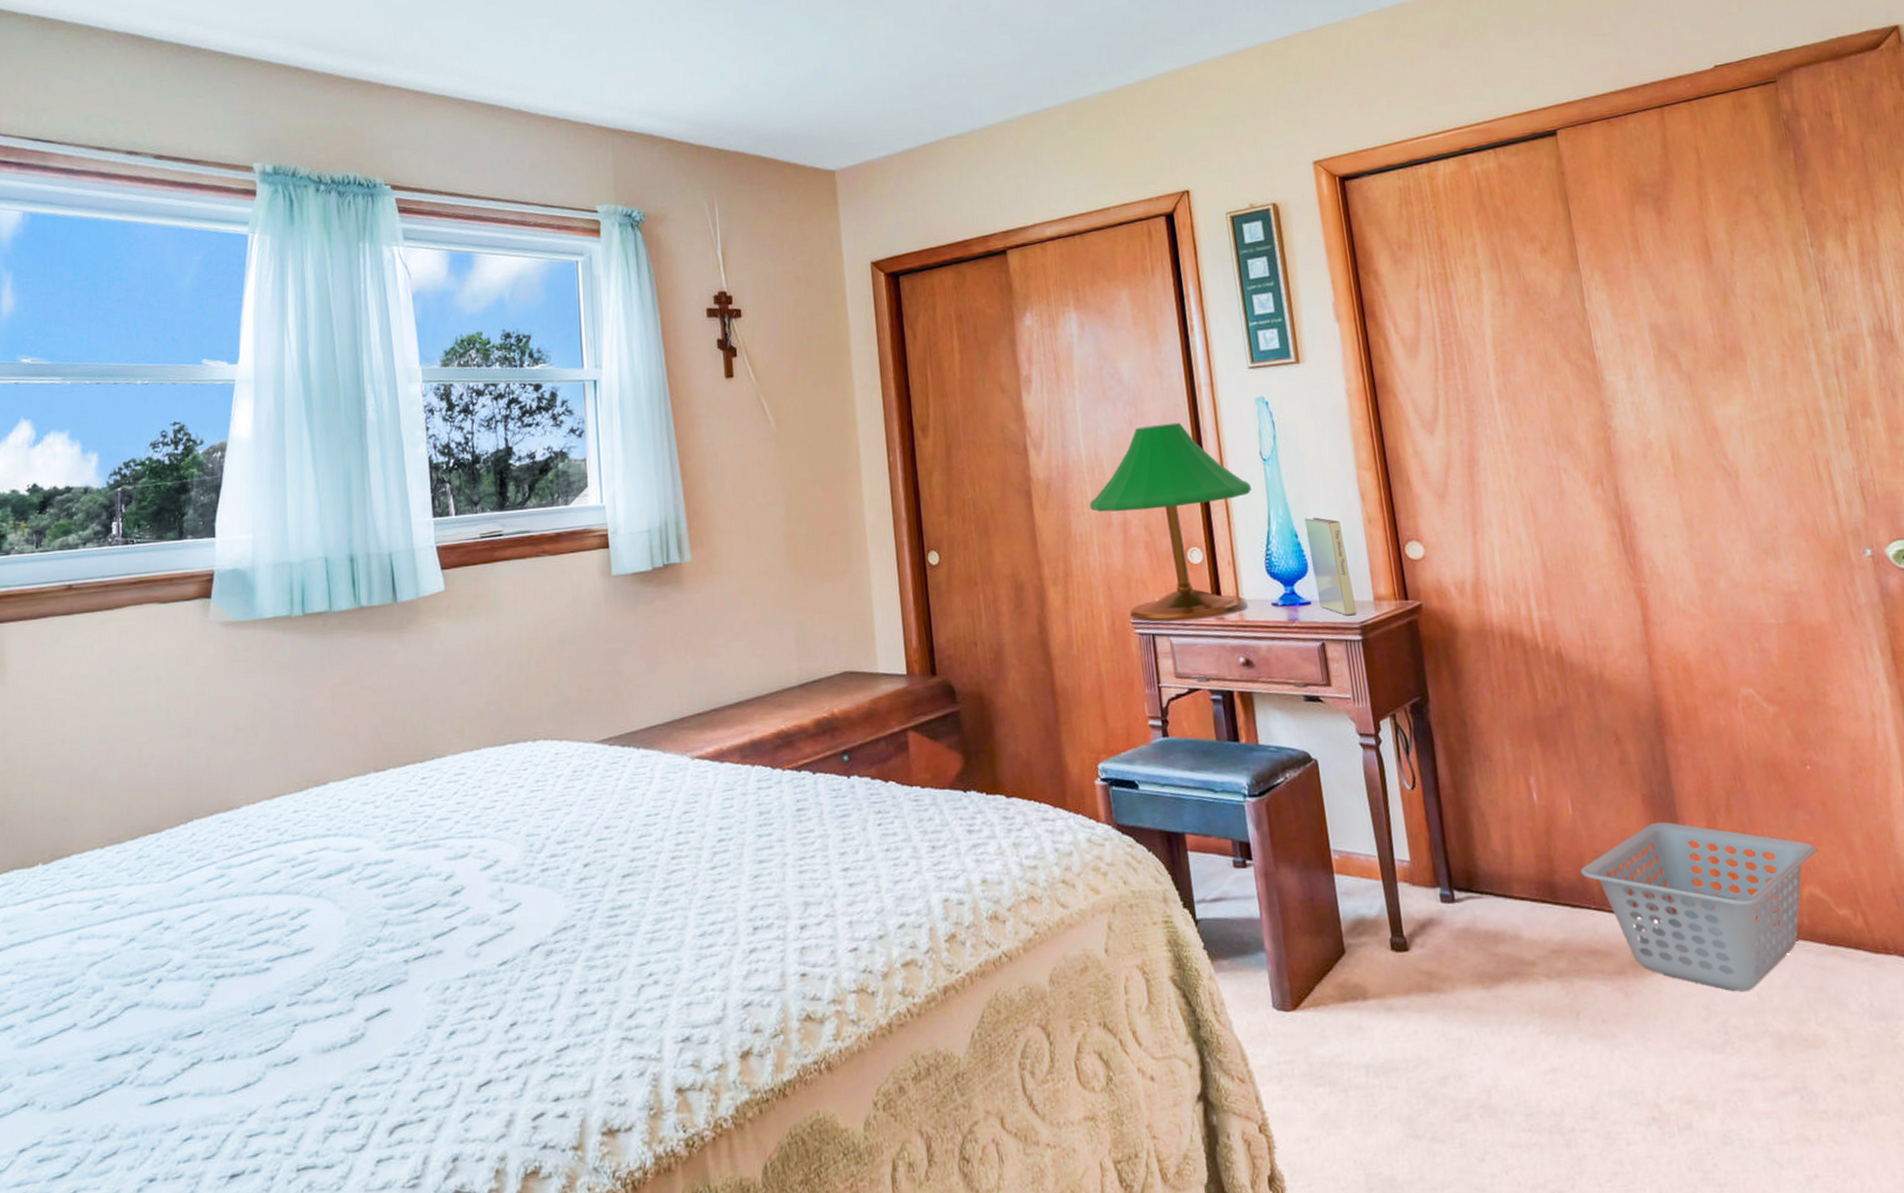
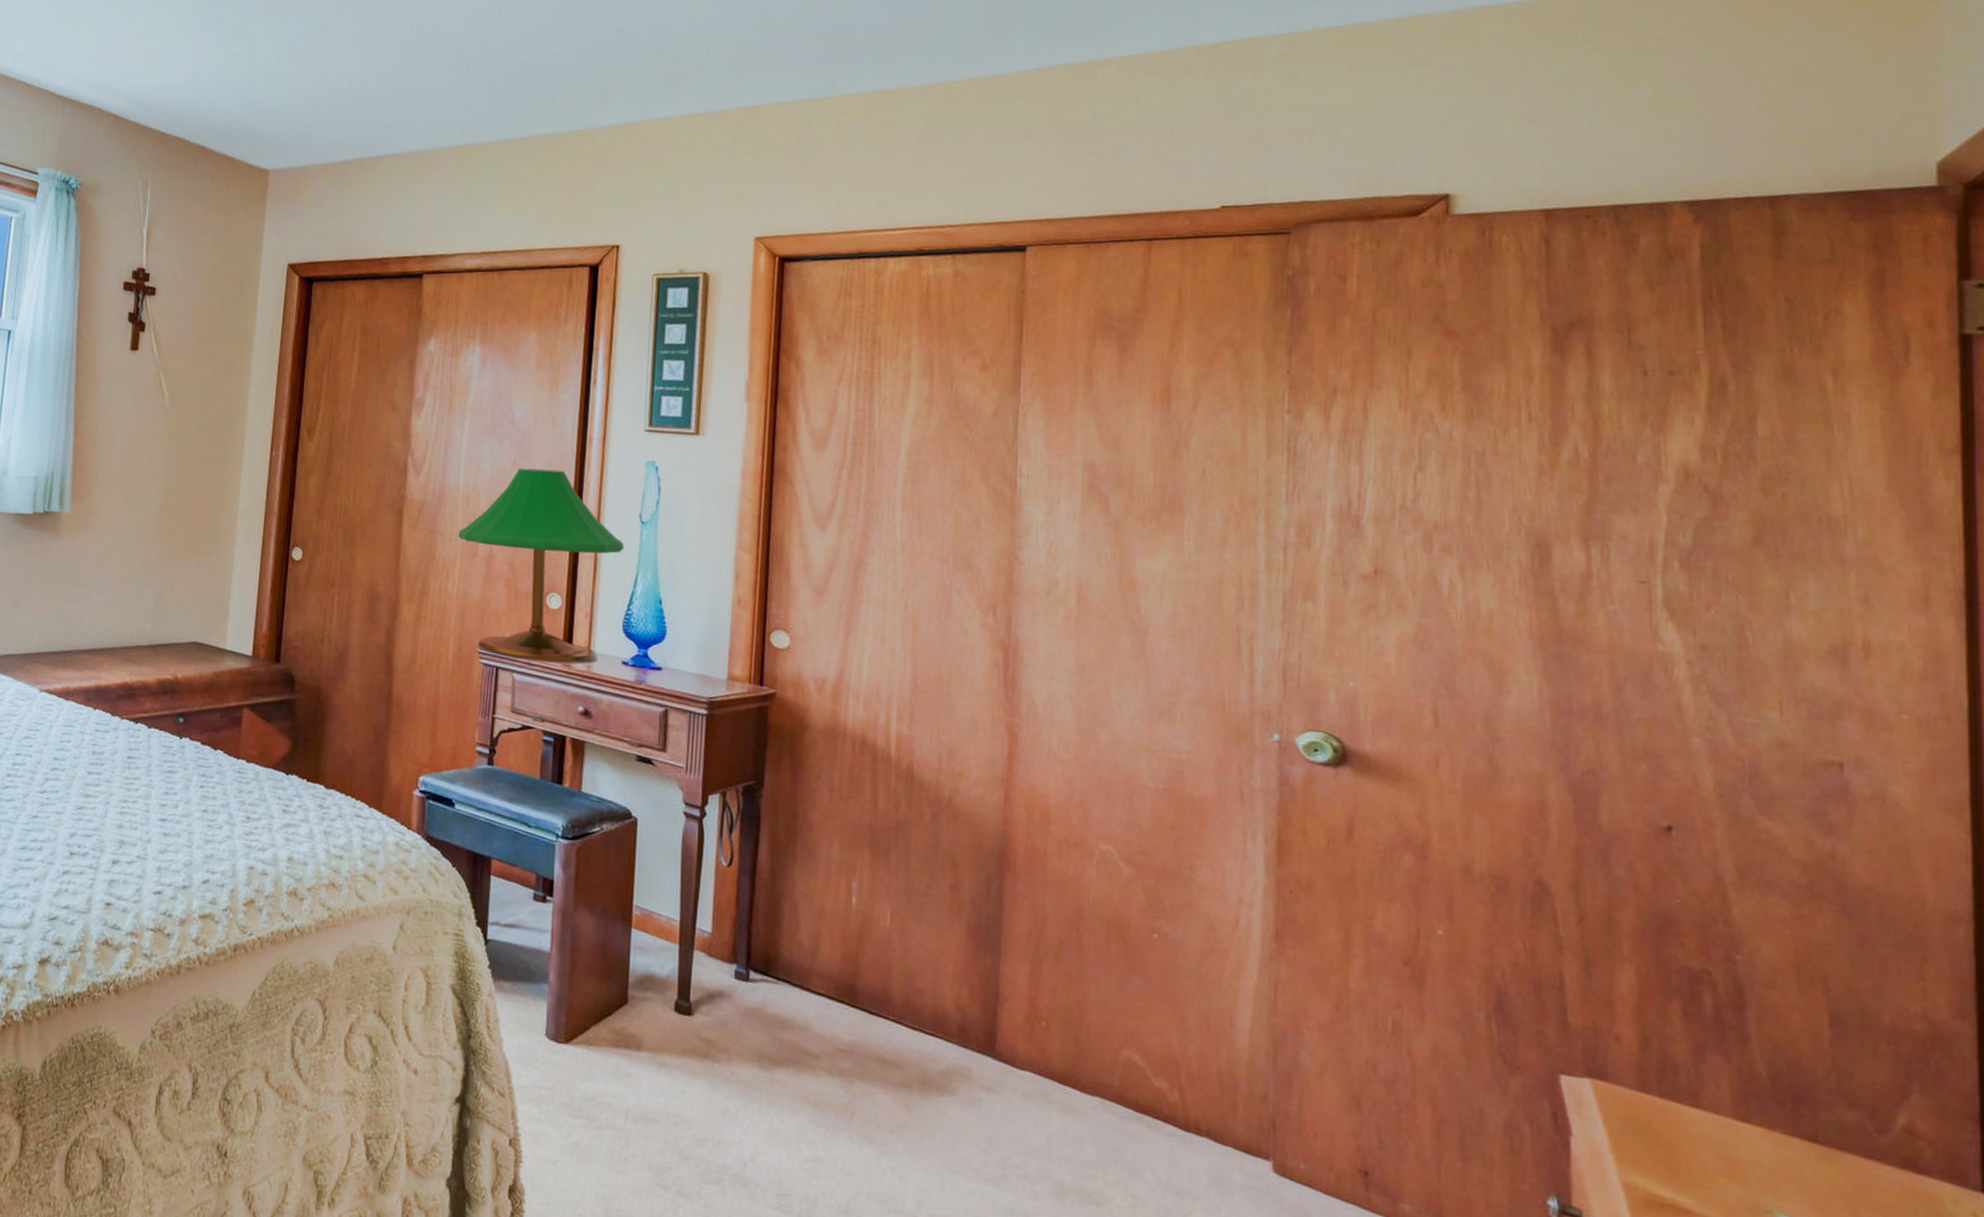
book: present [1304,517,1357,616] -> none [670,587,709,690]
laundry basket: present [1580,821,1817,992] -> none [885,953,1145,1135]

